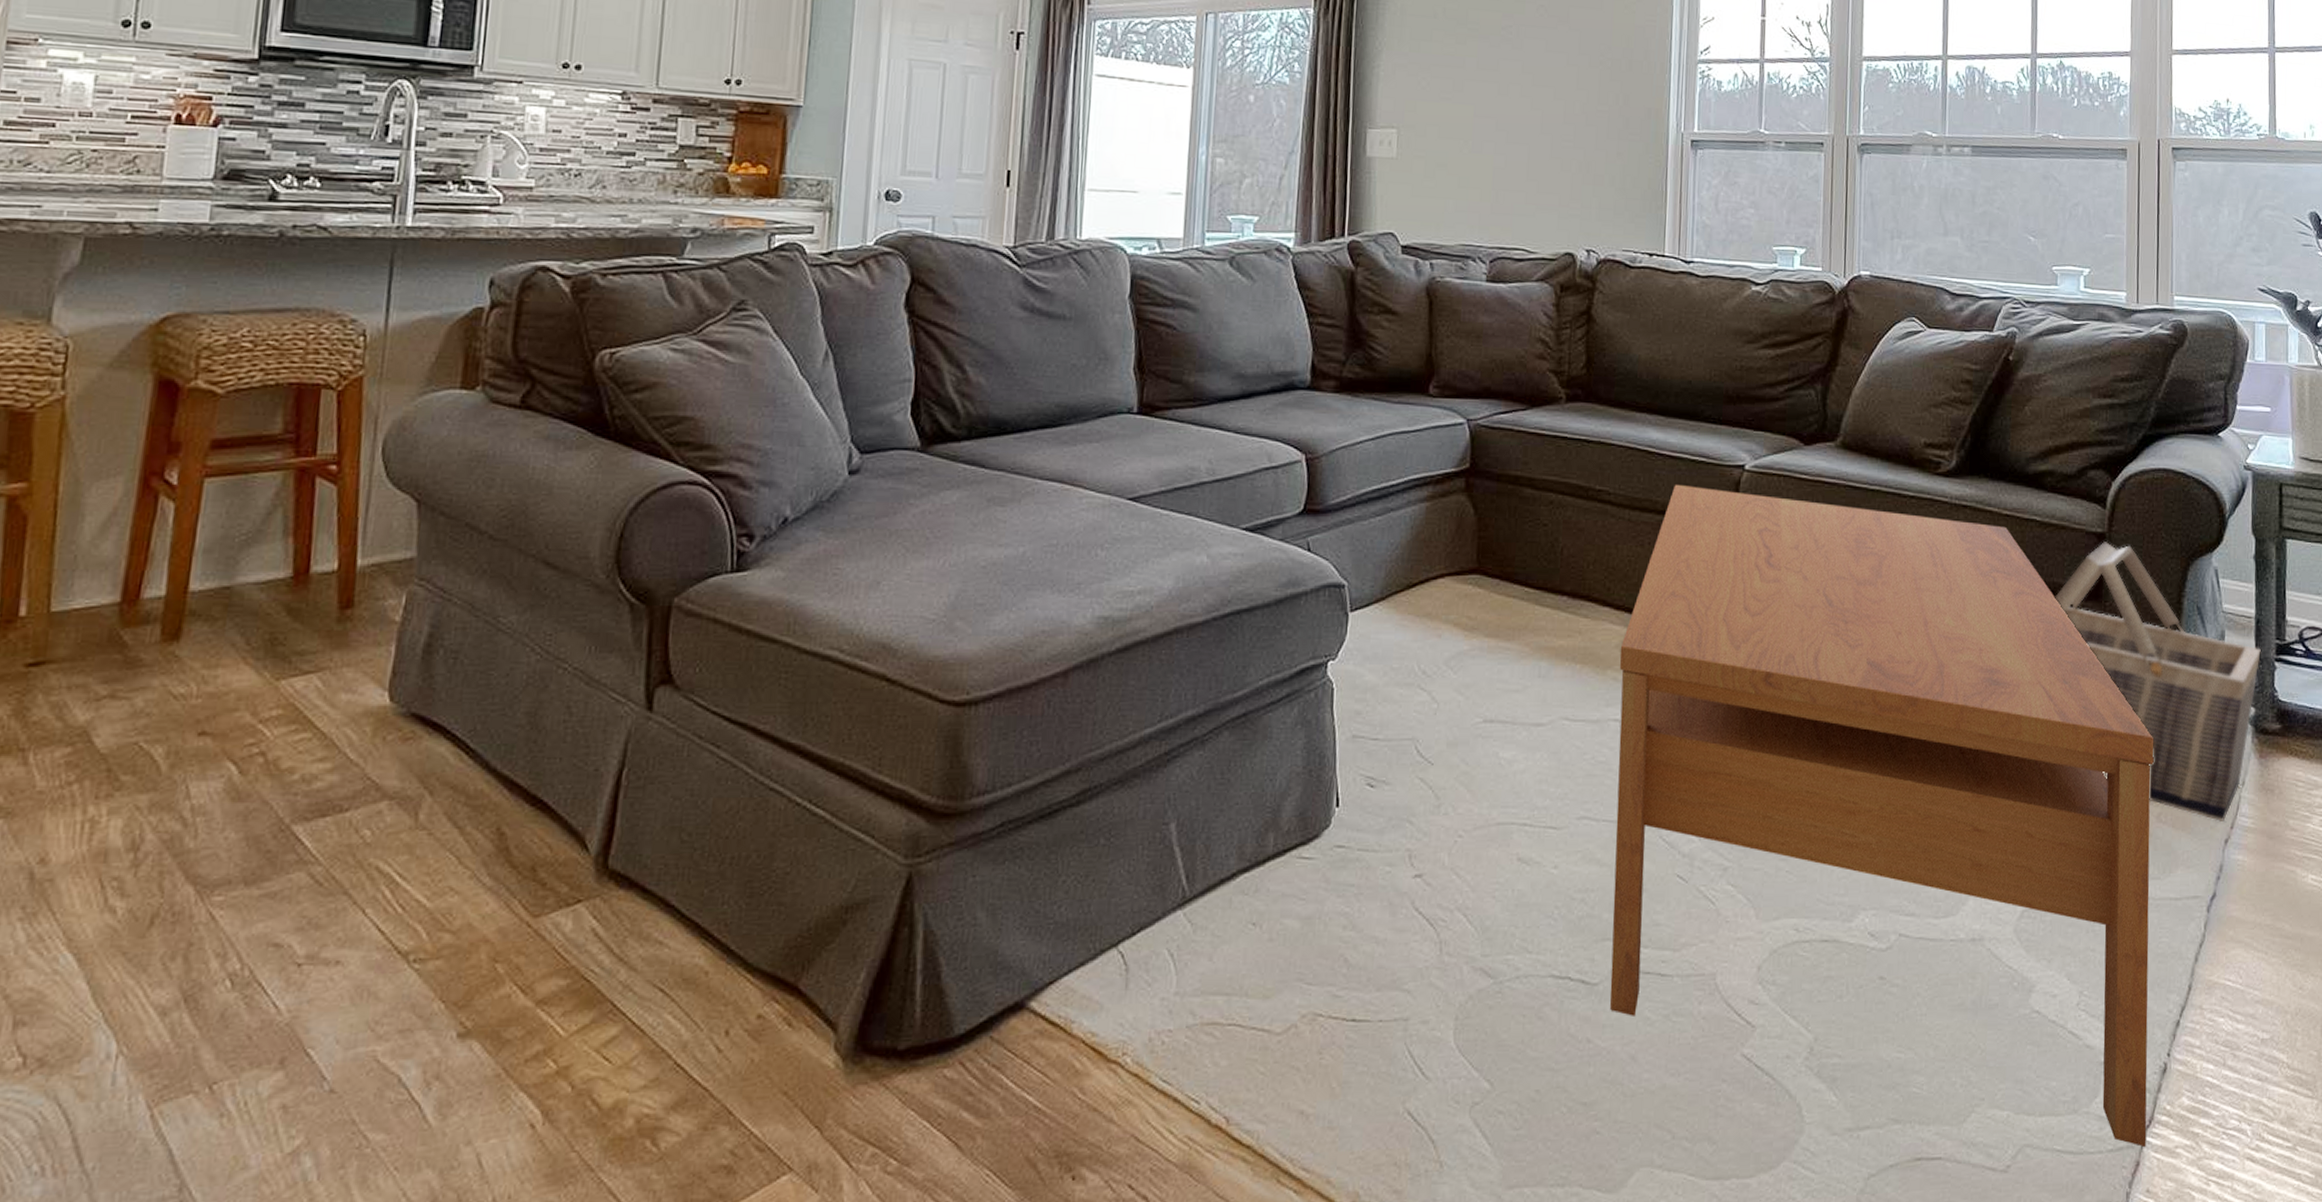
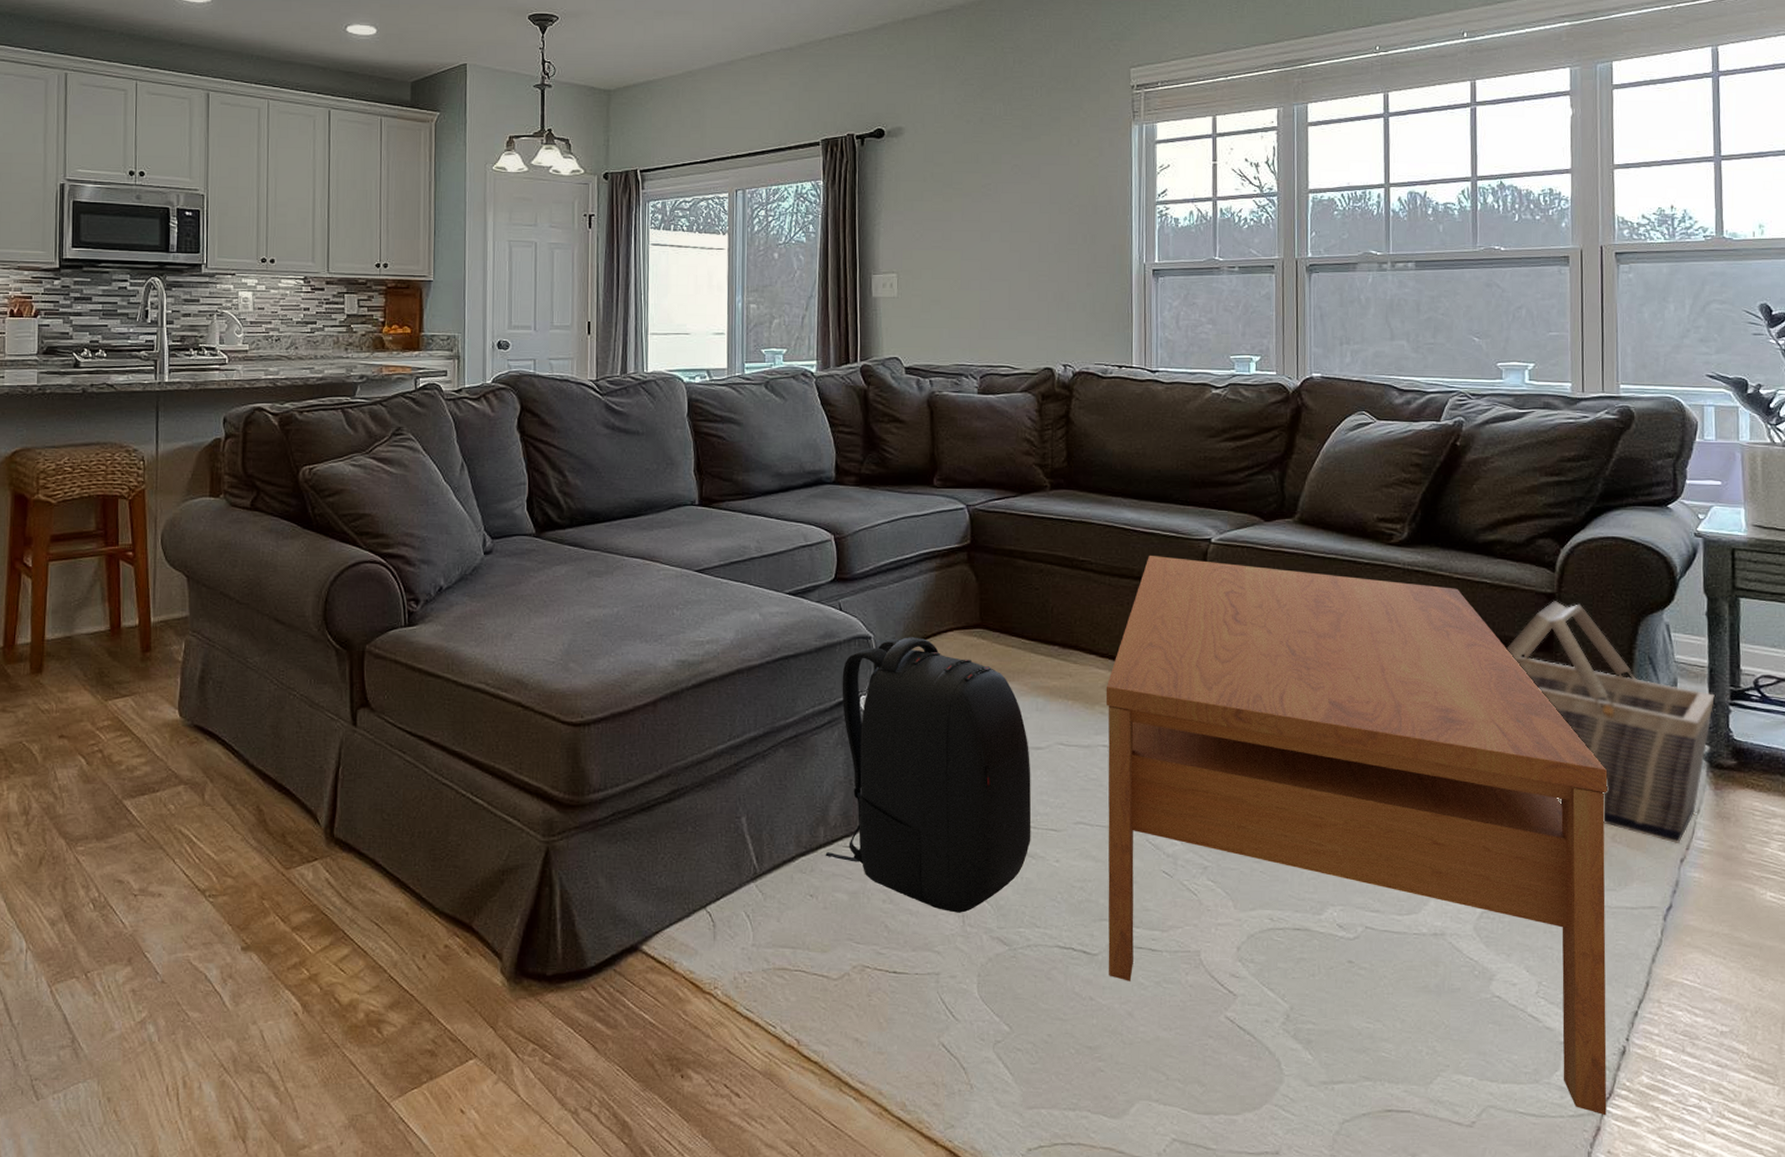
backpack: none [1274,585,1530,939] -> present [825,637,1032,913]

